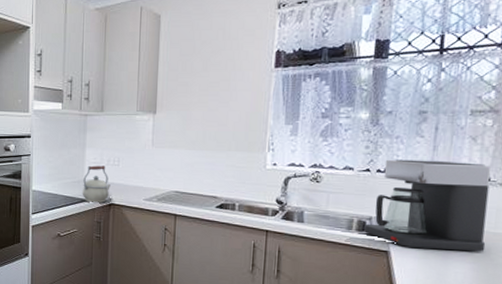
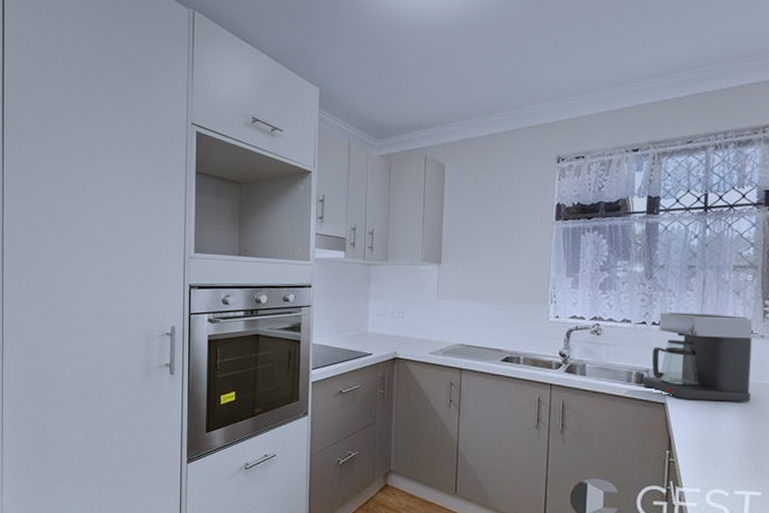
kettle: present [82,165,110,204] -> none [365,317,395,358]

